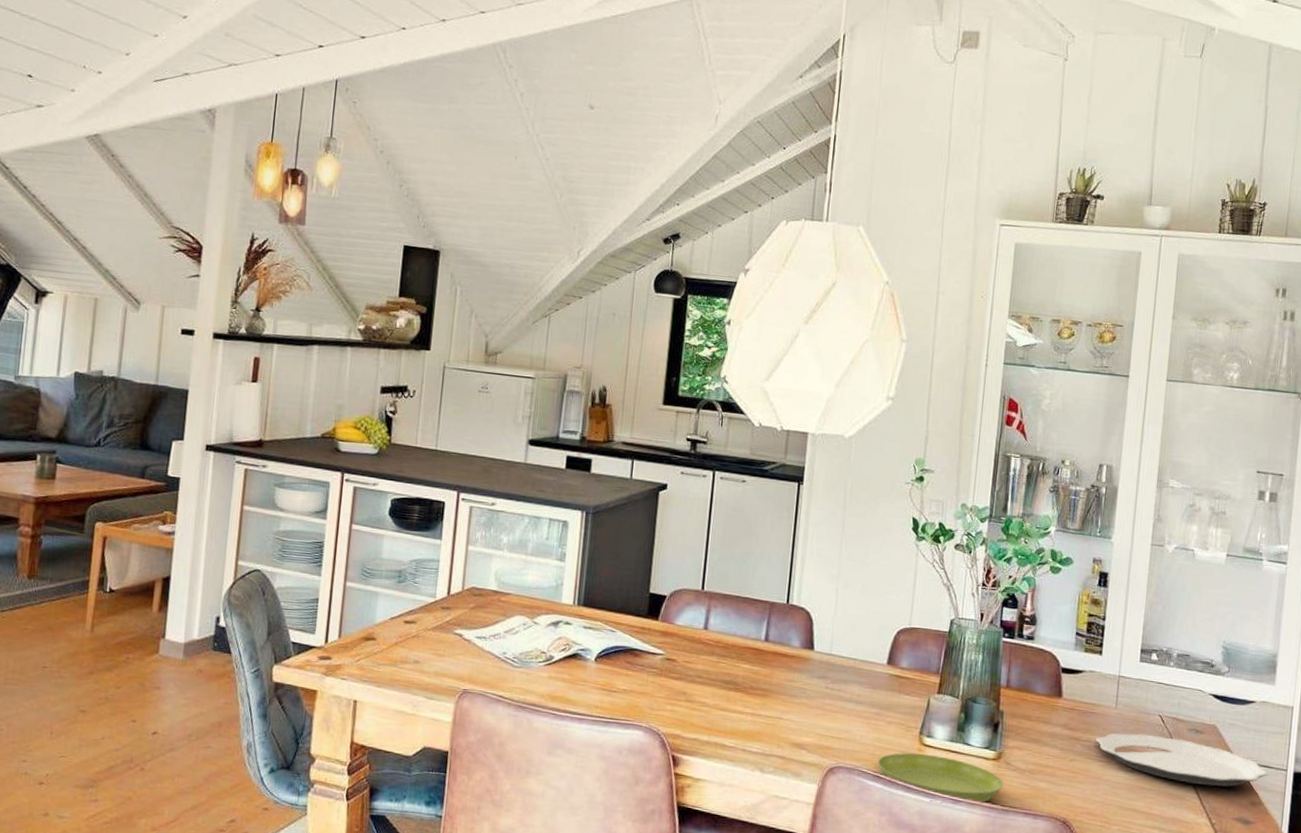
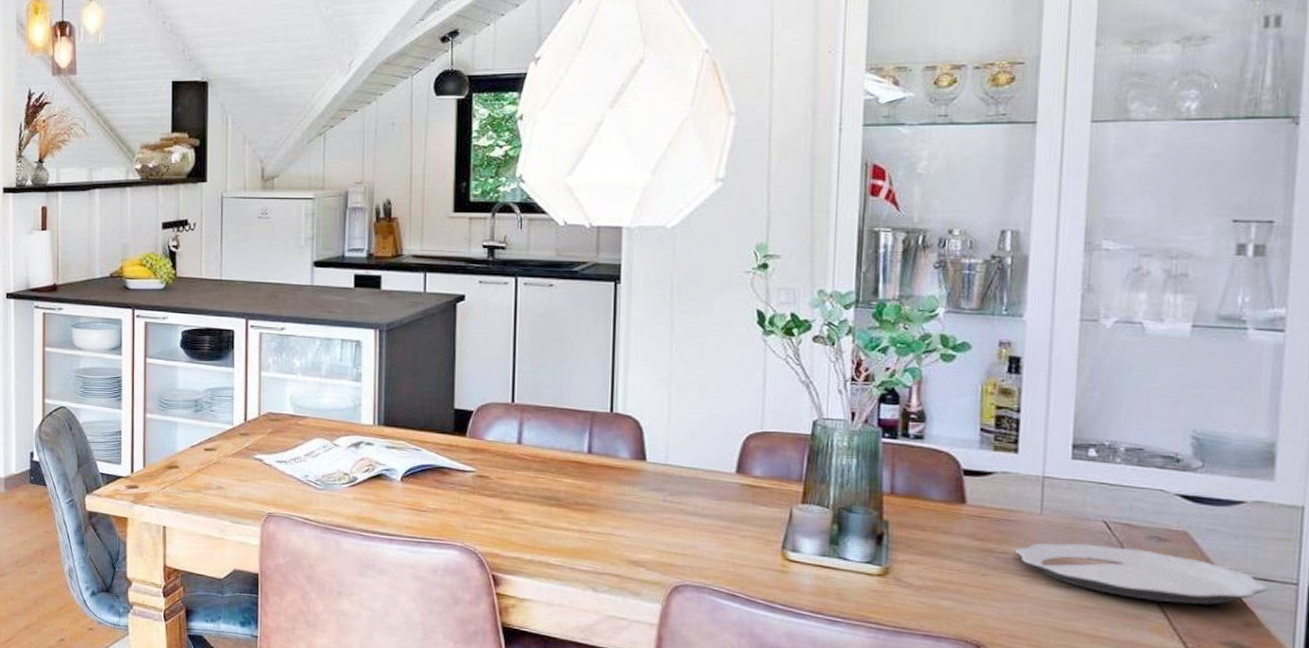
saucer: present [877,753,1004,804] -> none [732,569,894,625]

